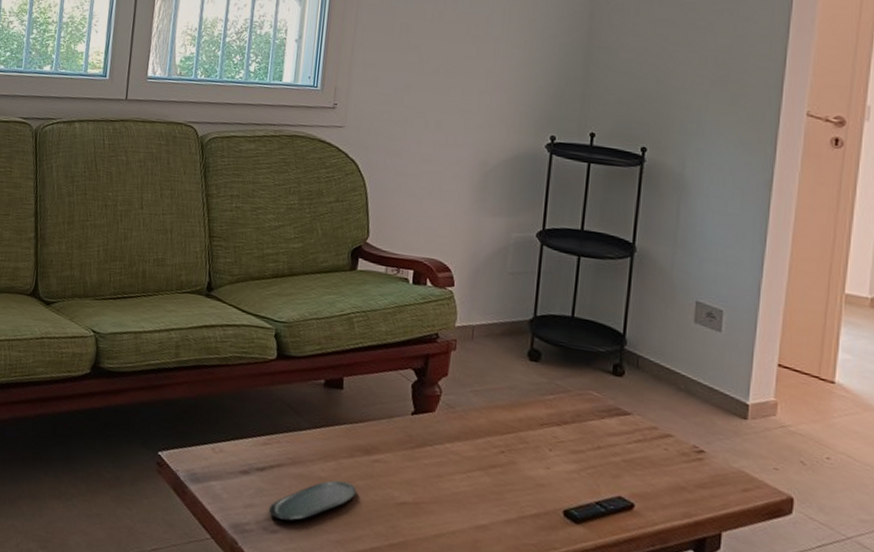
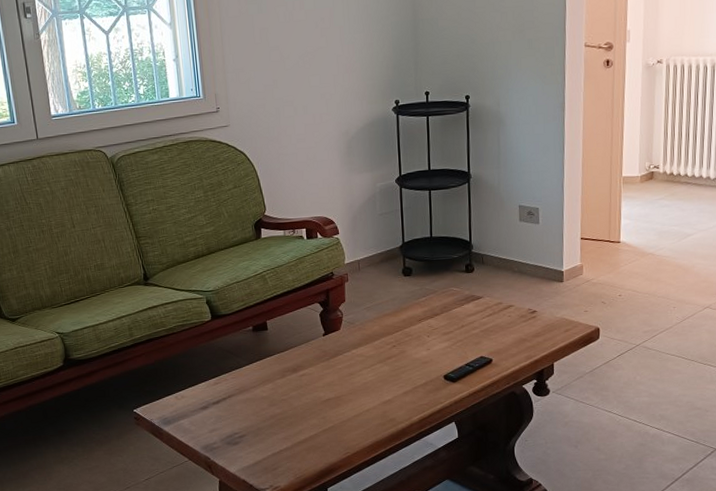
oval tray: present [268,480,356,521] -> none [228,395,292,434]

